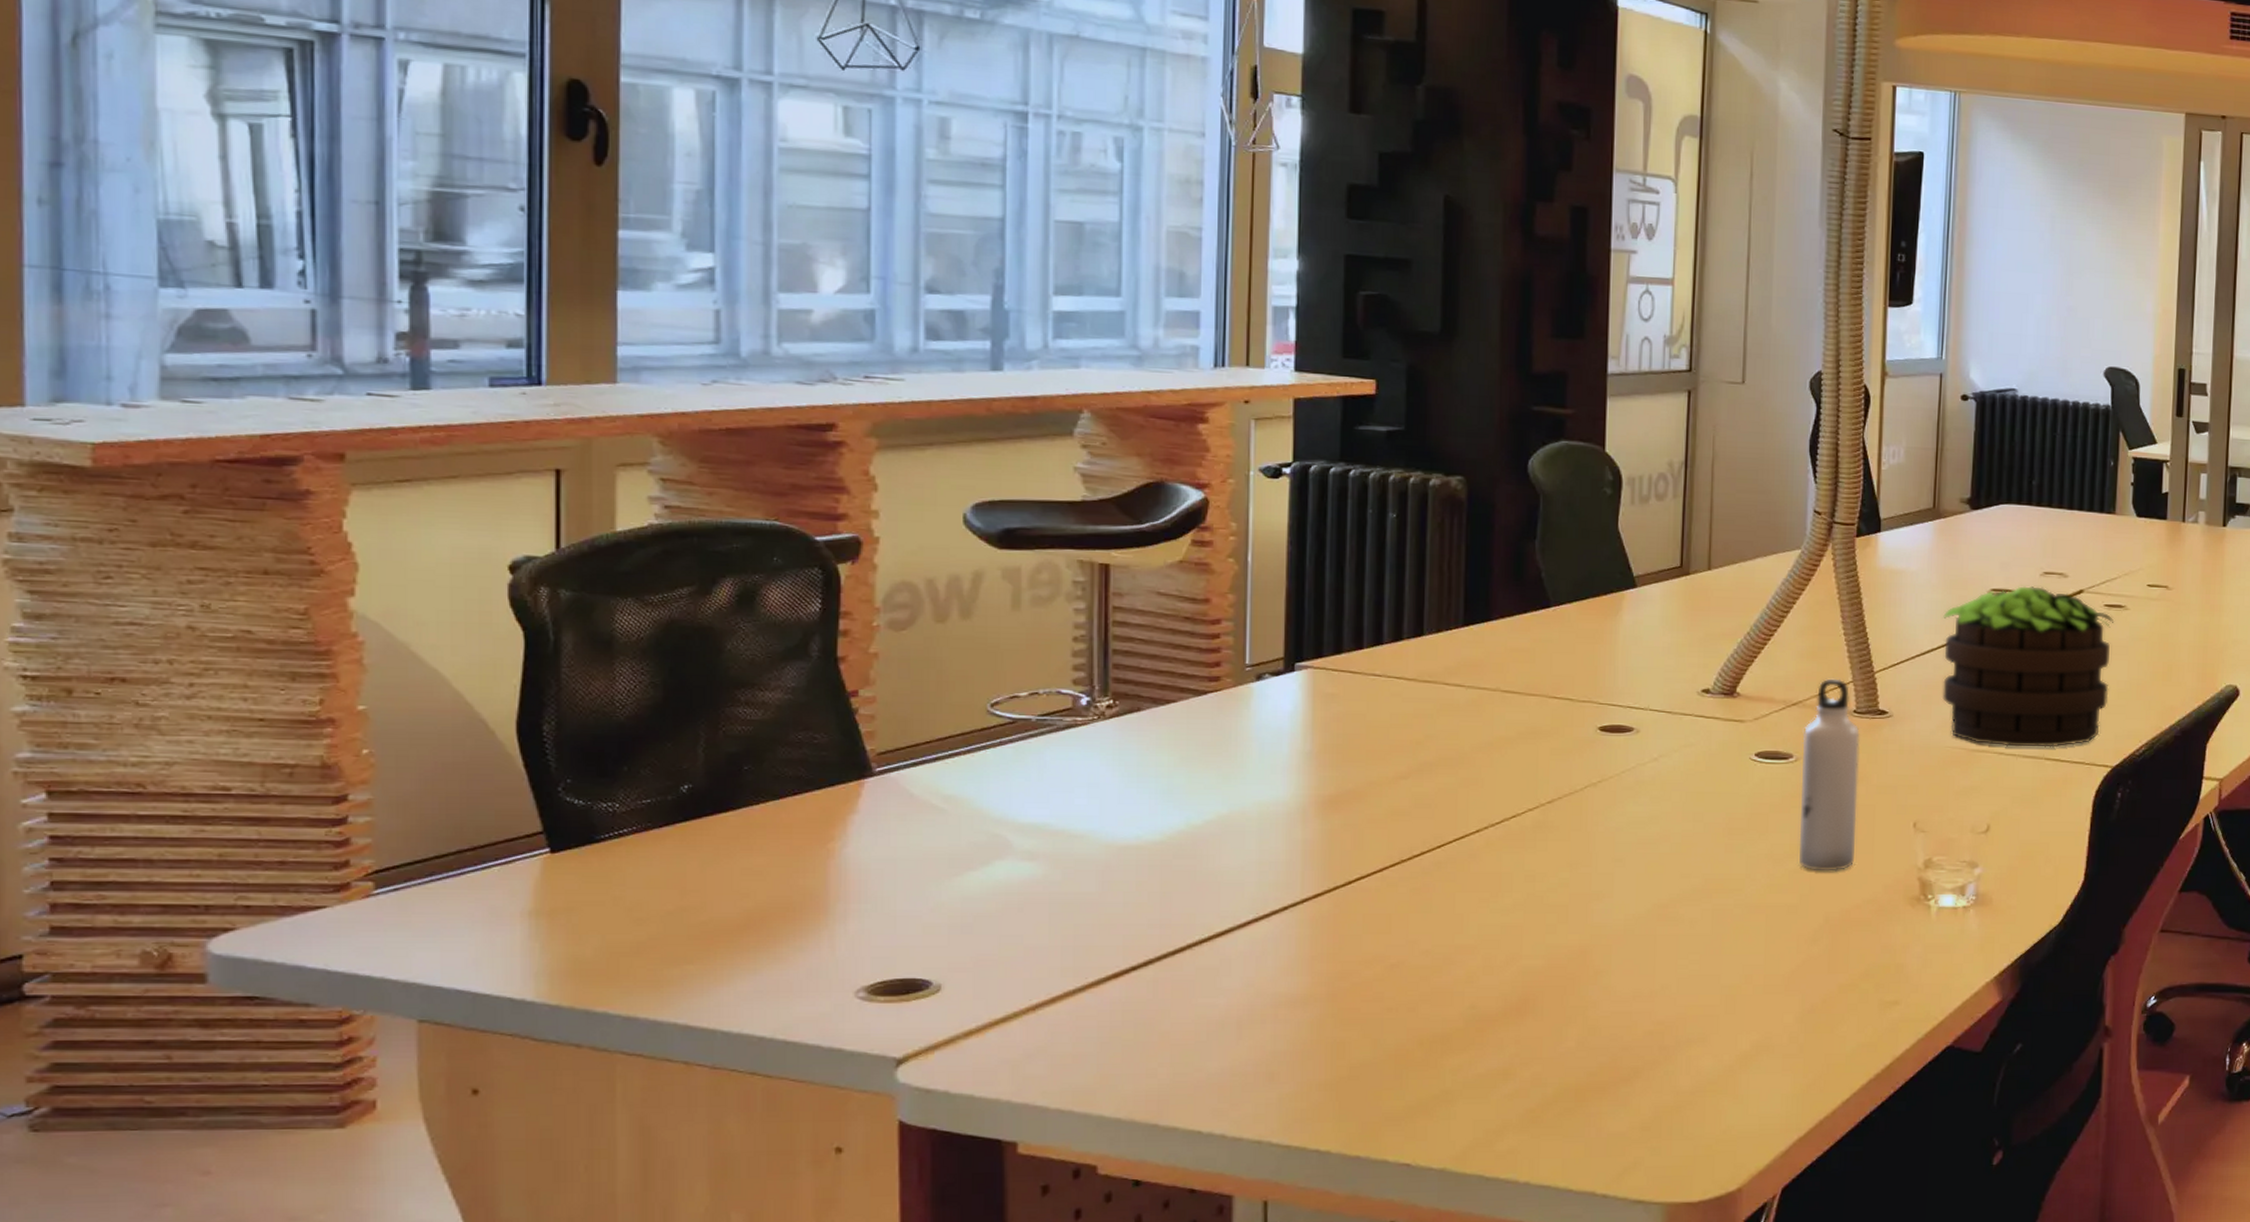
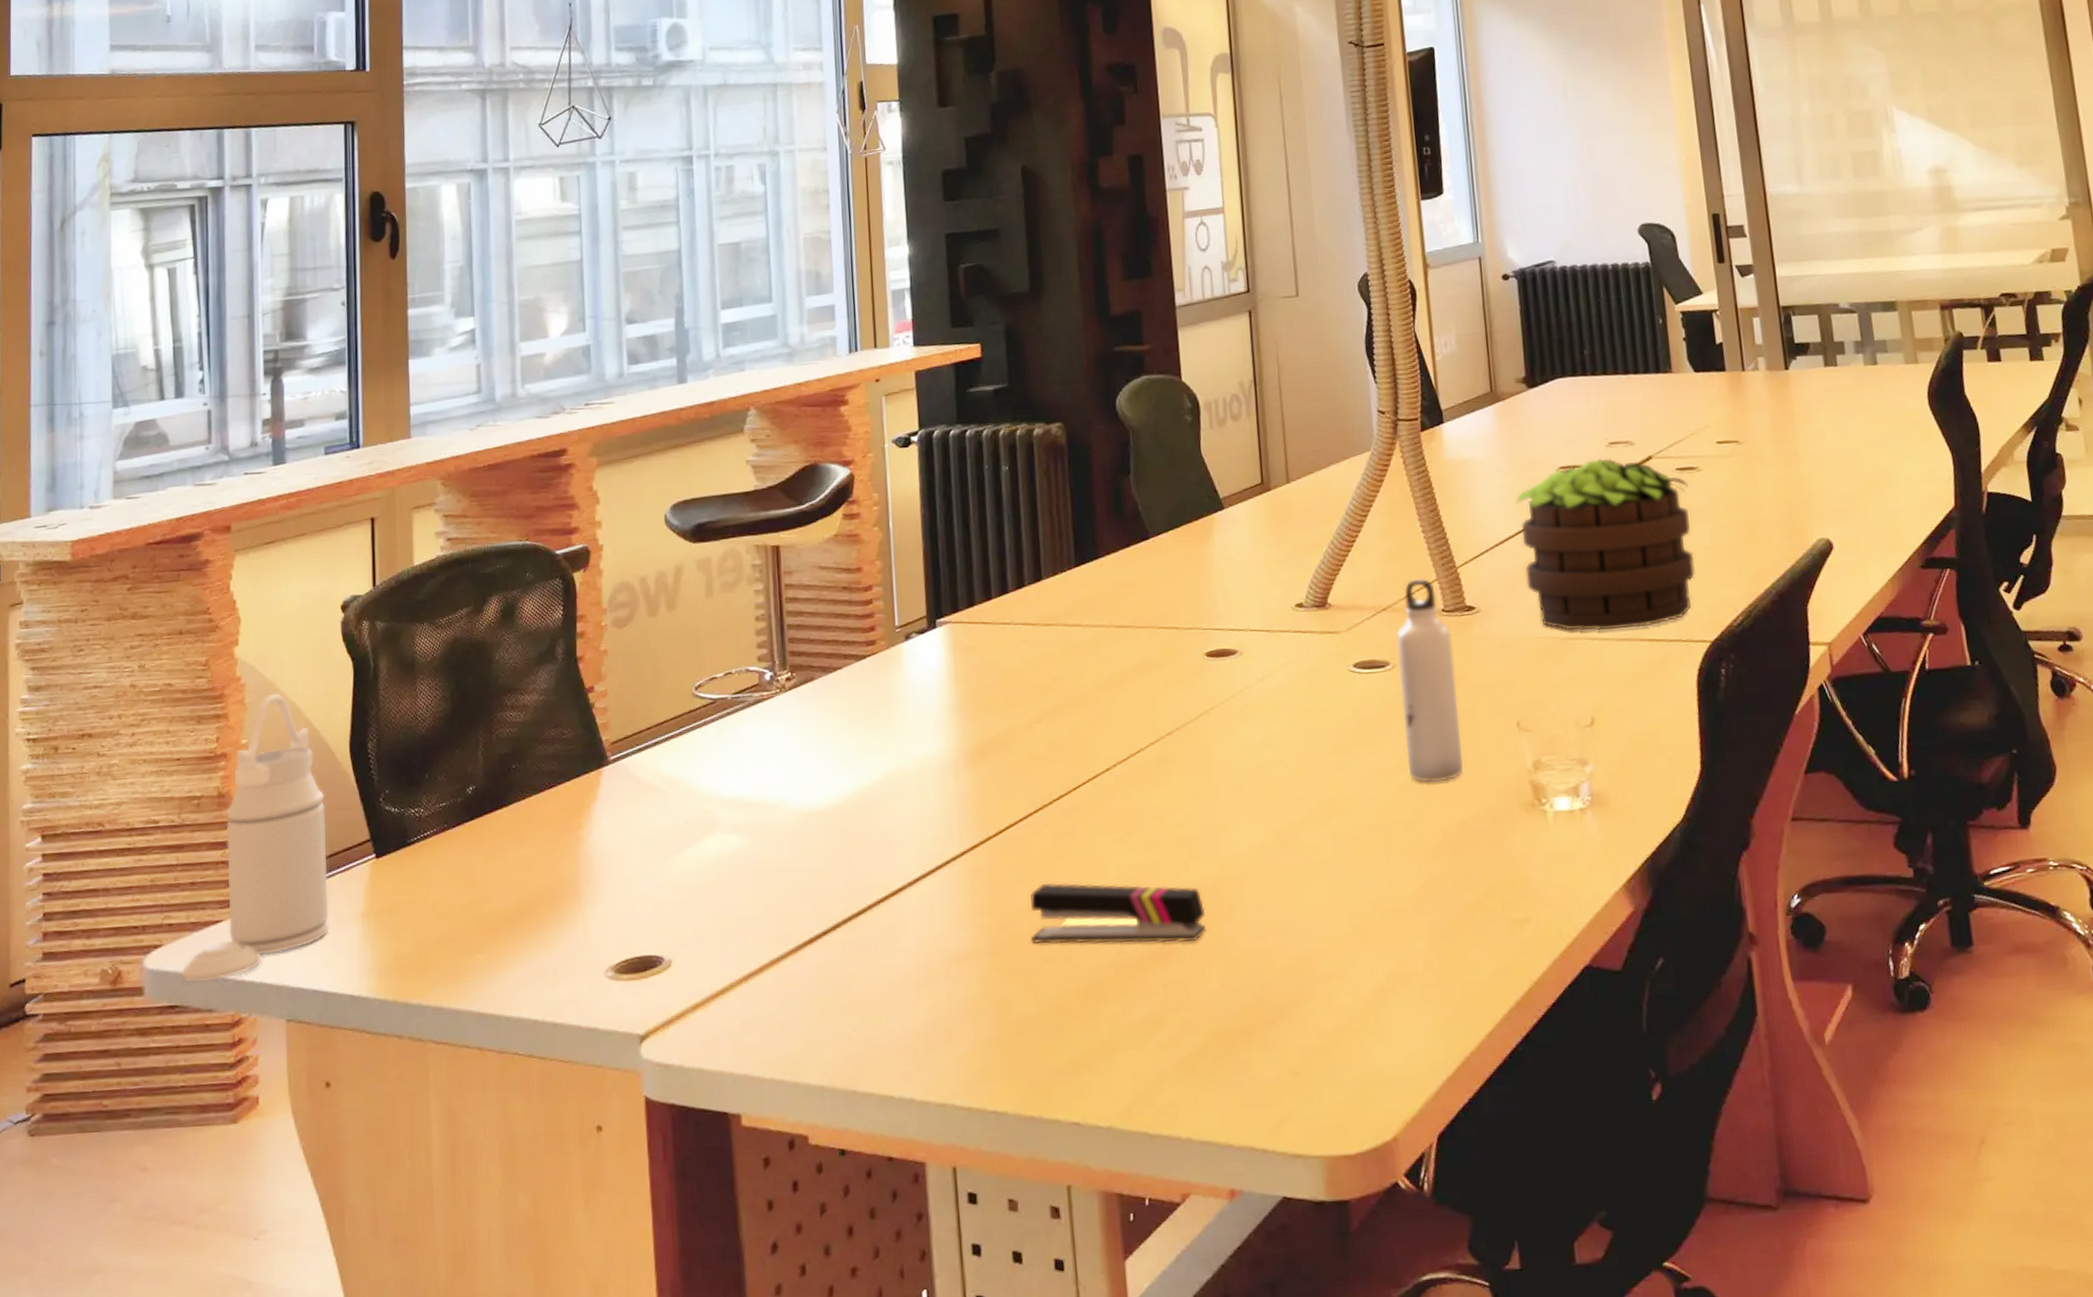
milk can: none [264,657,482,973] -> present [181,693,329,983]
stapler: none [1374,937,1570,1002] -> present [1030,883,1206,944]

